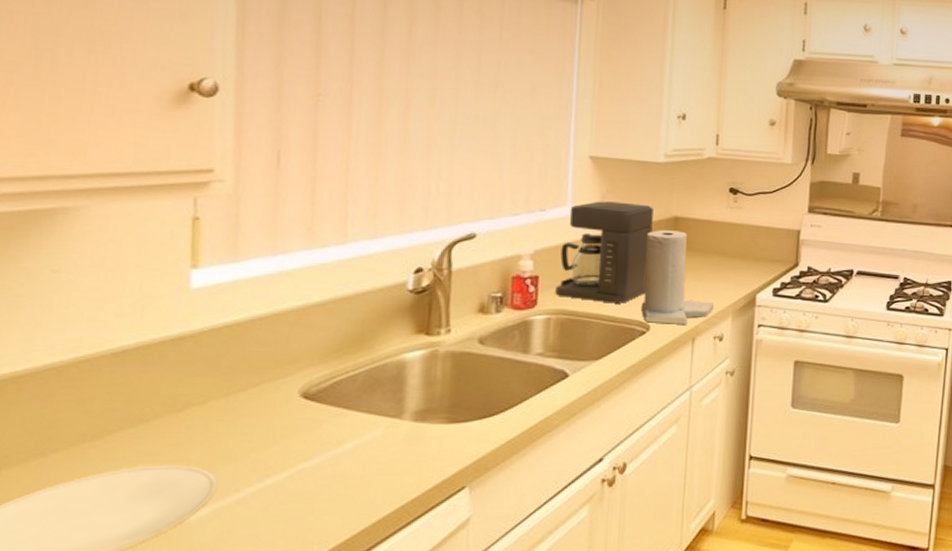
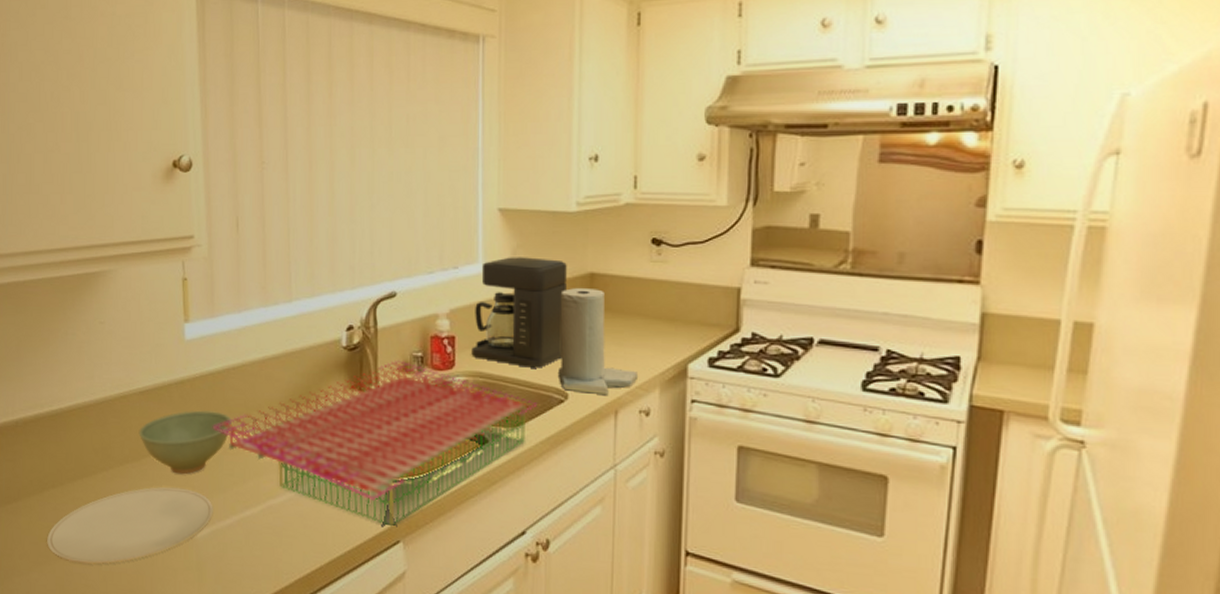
bowl: none [105,369,253,448] -> present [138,410,232,475]
dish rack: none [223,301,620,473] -> present [212,360,537,527]

